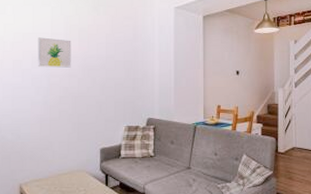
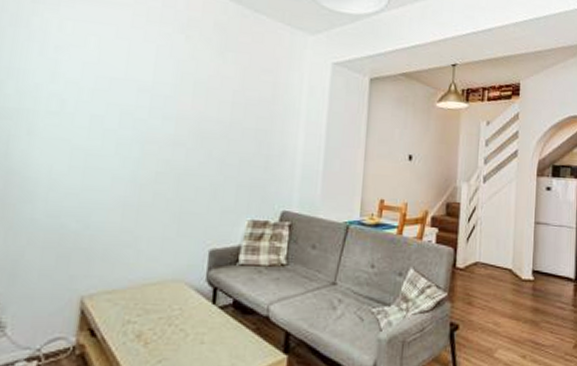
wall art: present [37,37,71,68] -> none [127,85,182,133]

